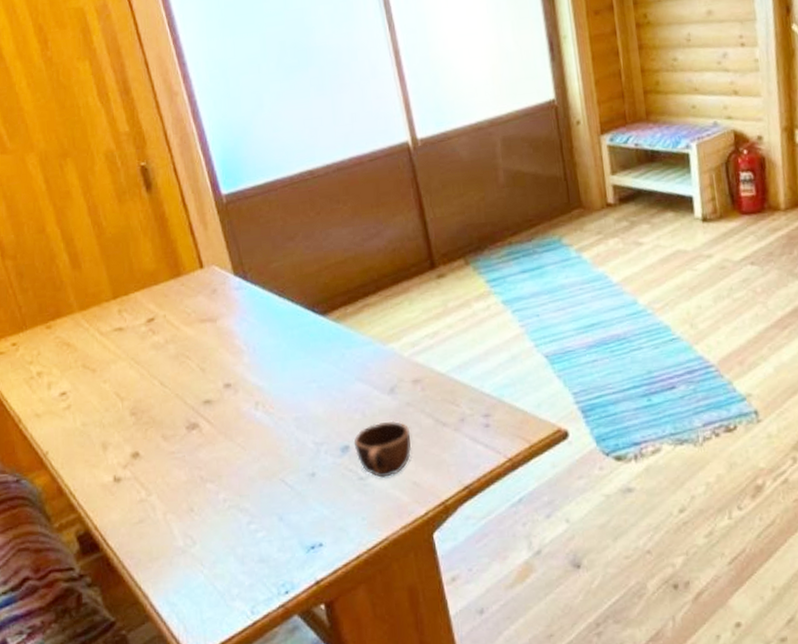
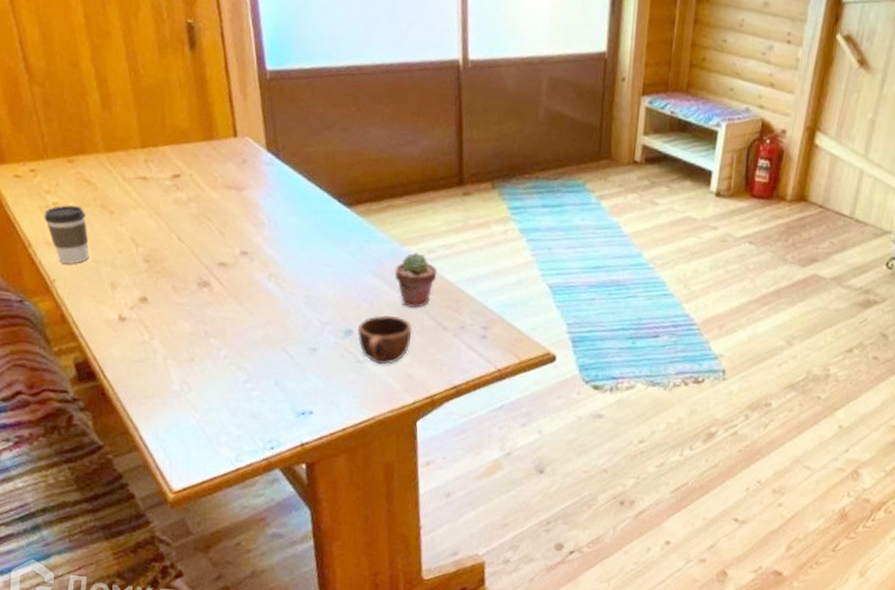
coffee cup: none [30,371,78,433] -> present [44,205,89,264]
potted succulent: none [381,349,426,410] -> present [394,253,438,308]

